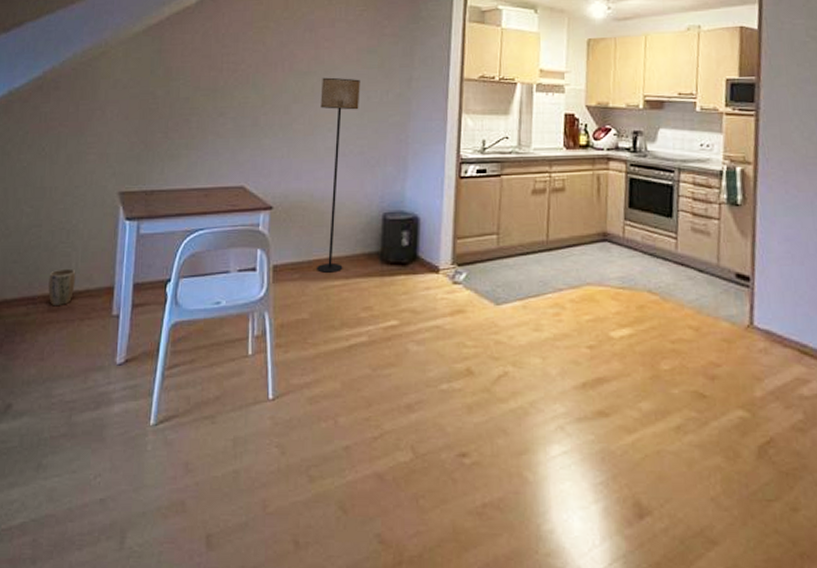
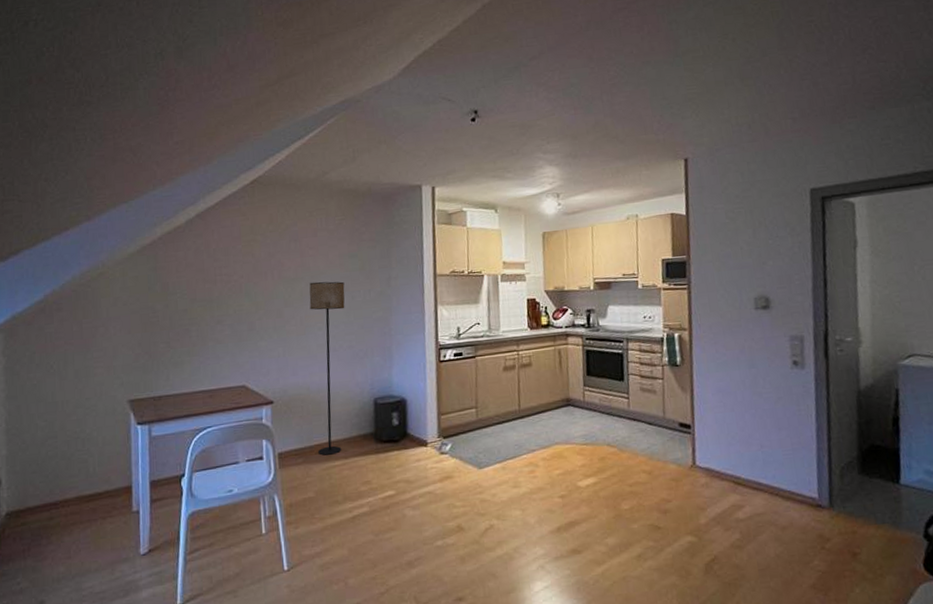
plant pot: present [48,268,76,307] -> none [69,473,95,509]

